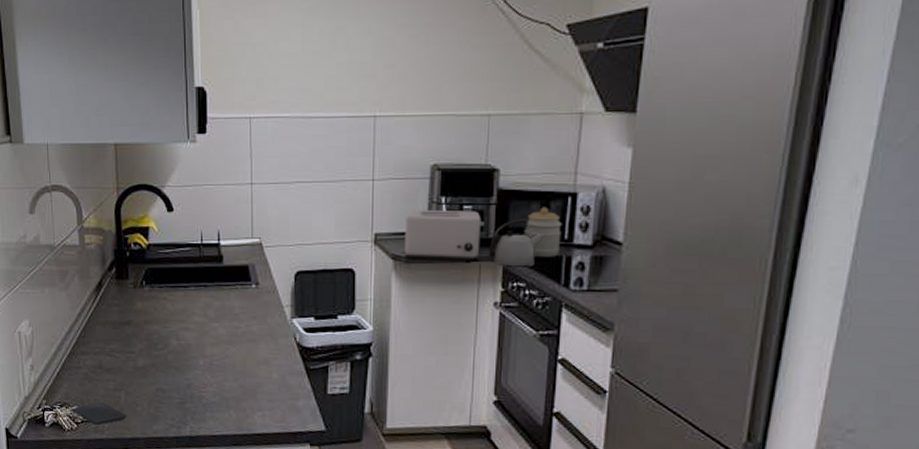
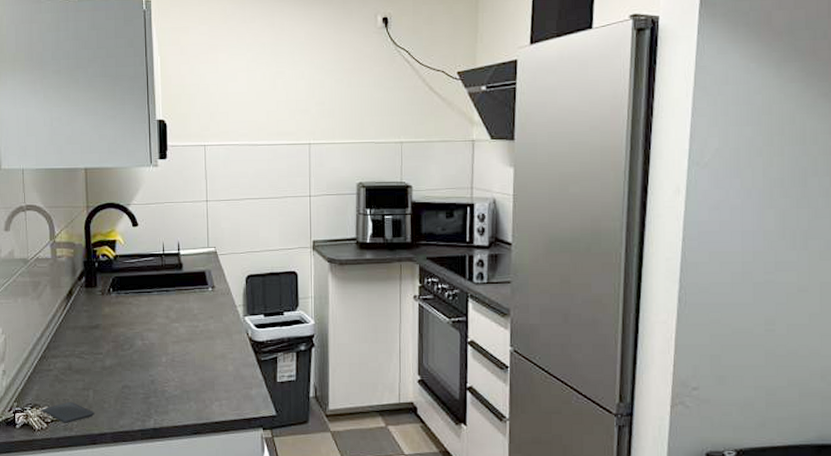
toaster: present [403,209,484,262] -> none [337,219,402,262]
kettle: present [488,219,544,267] -> none [406,226,450,265]
jar: present [523,207,562,257] -> none [434,215,464,257]

